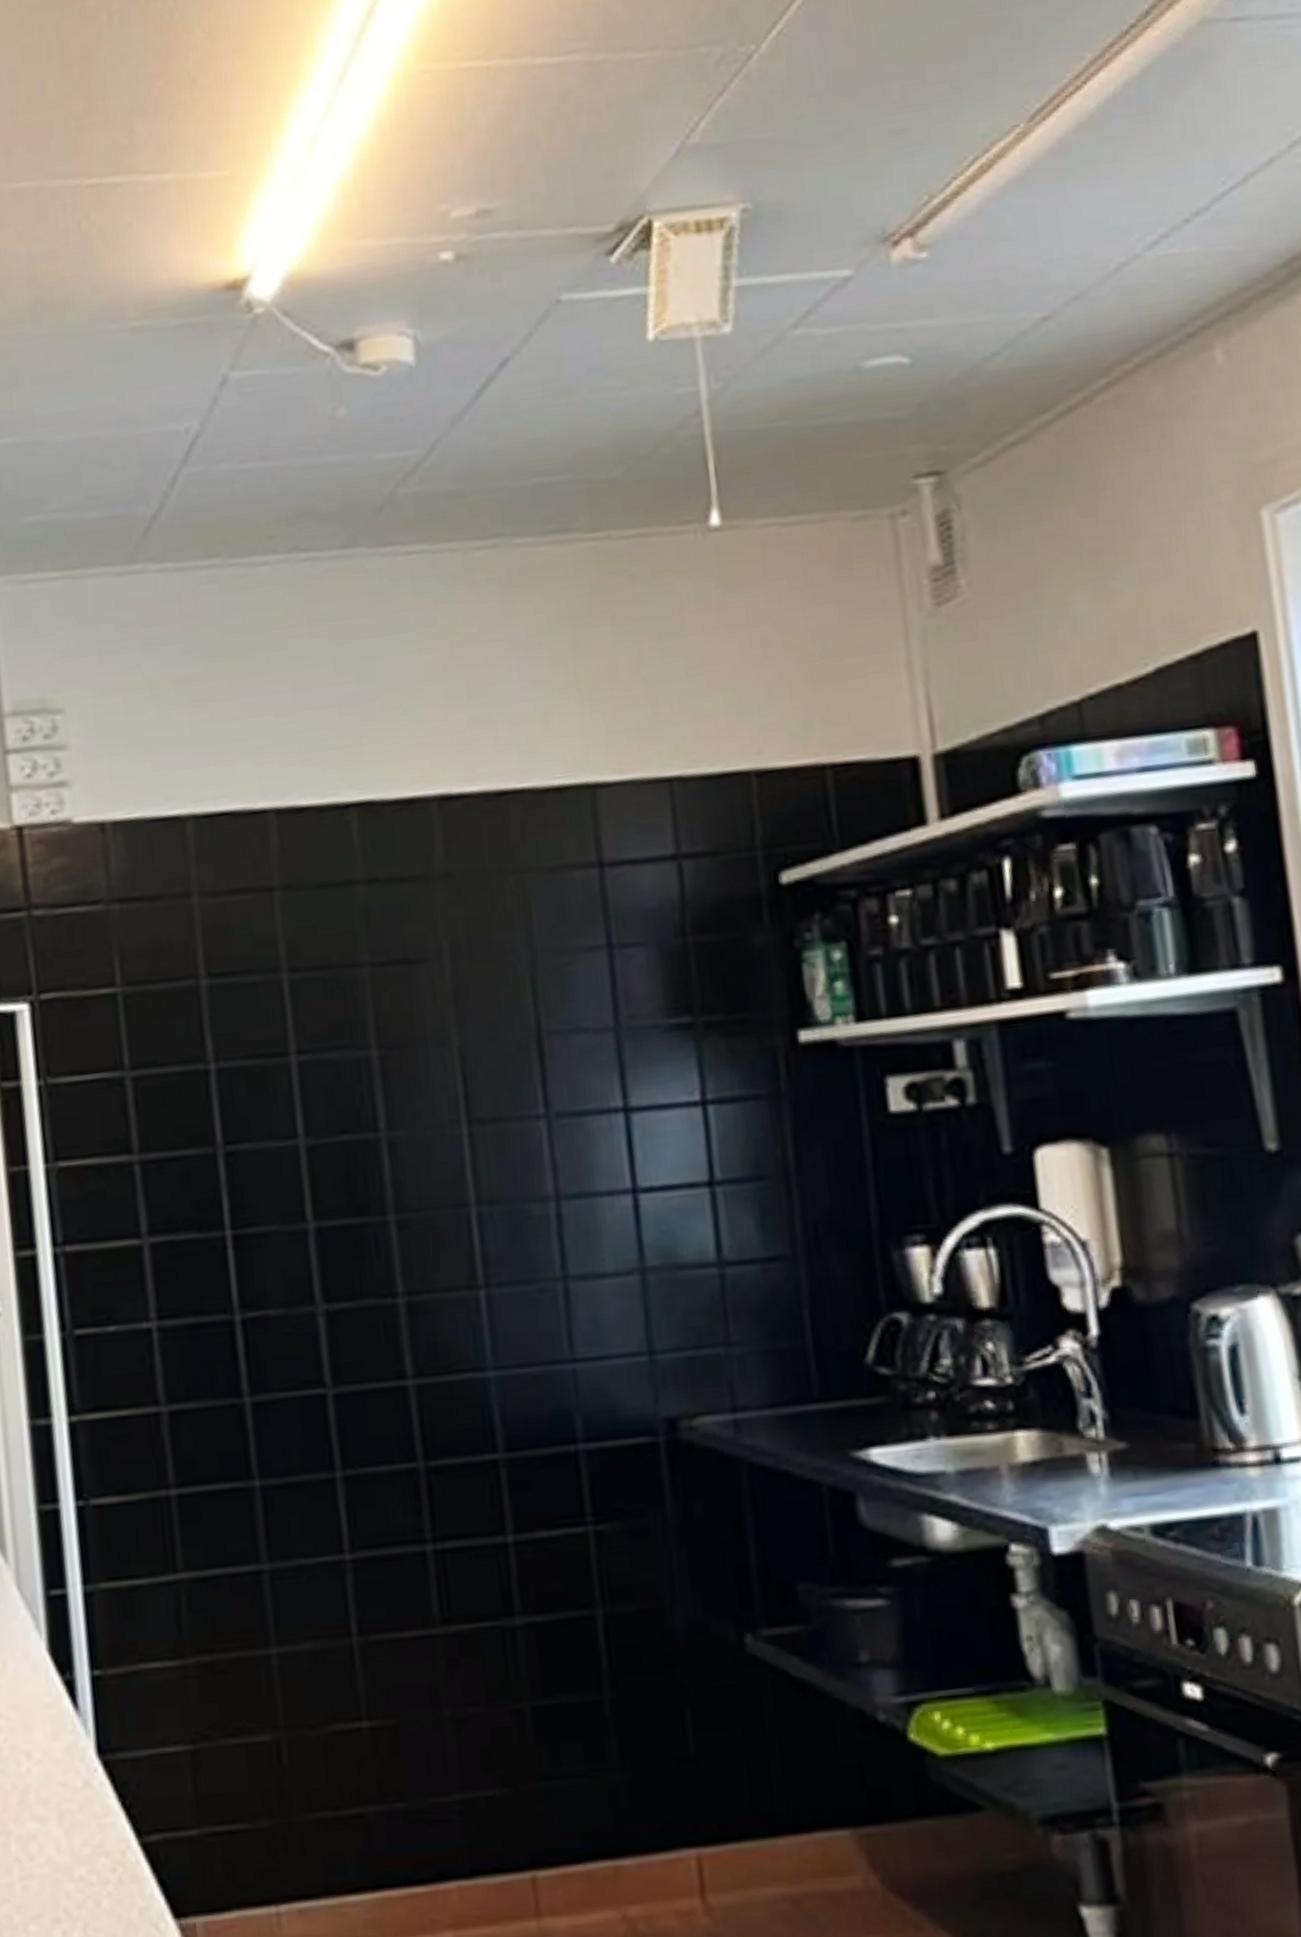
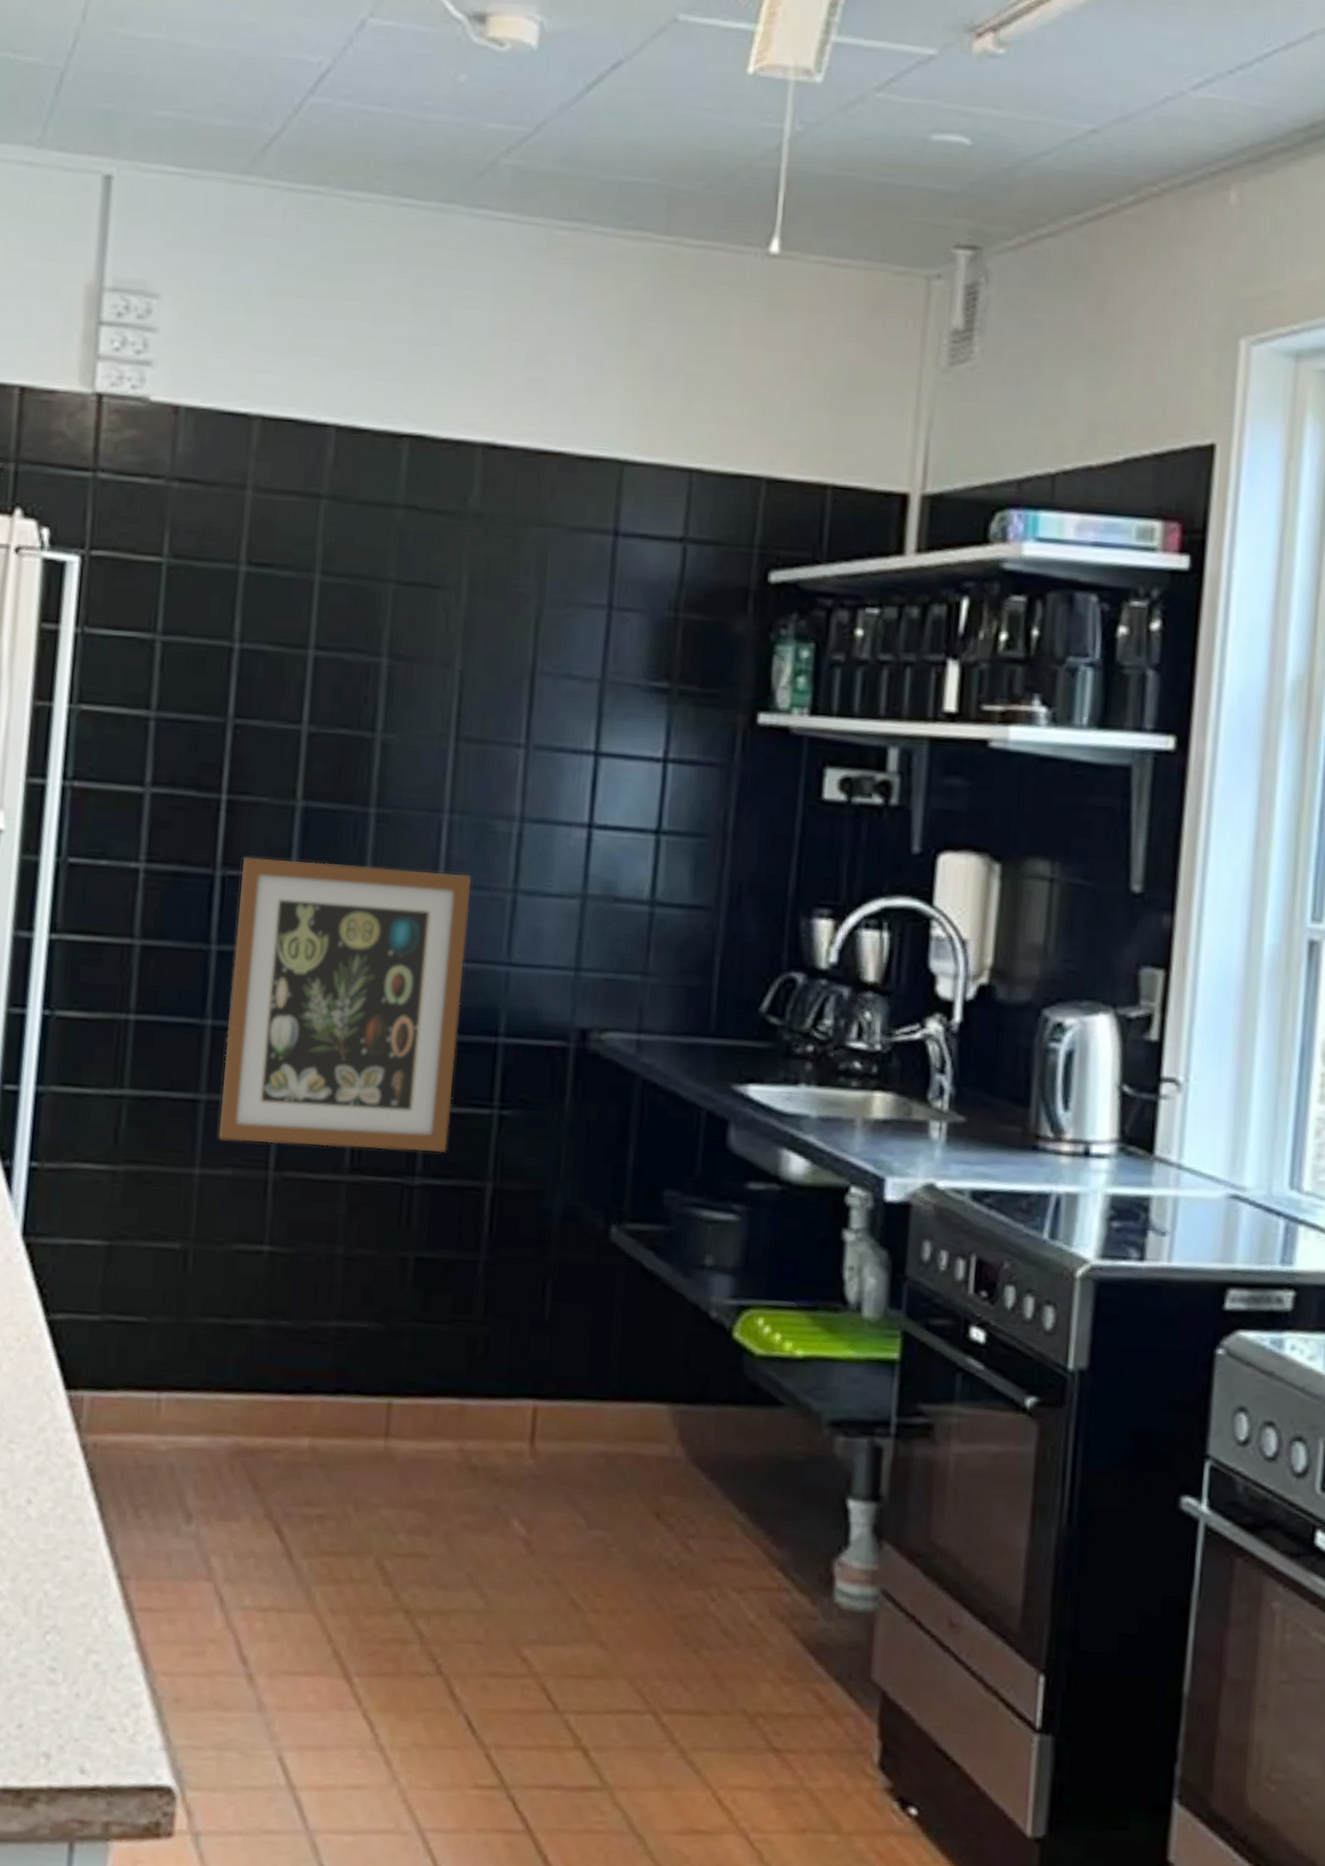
wall art: none [260,1269,544,1612] -> present [218,856,471,1153]

